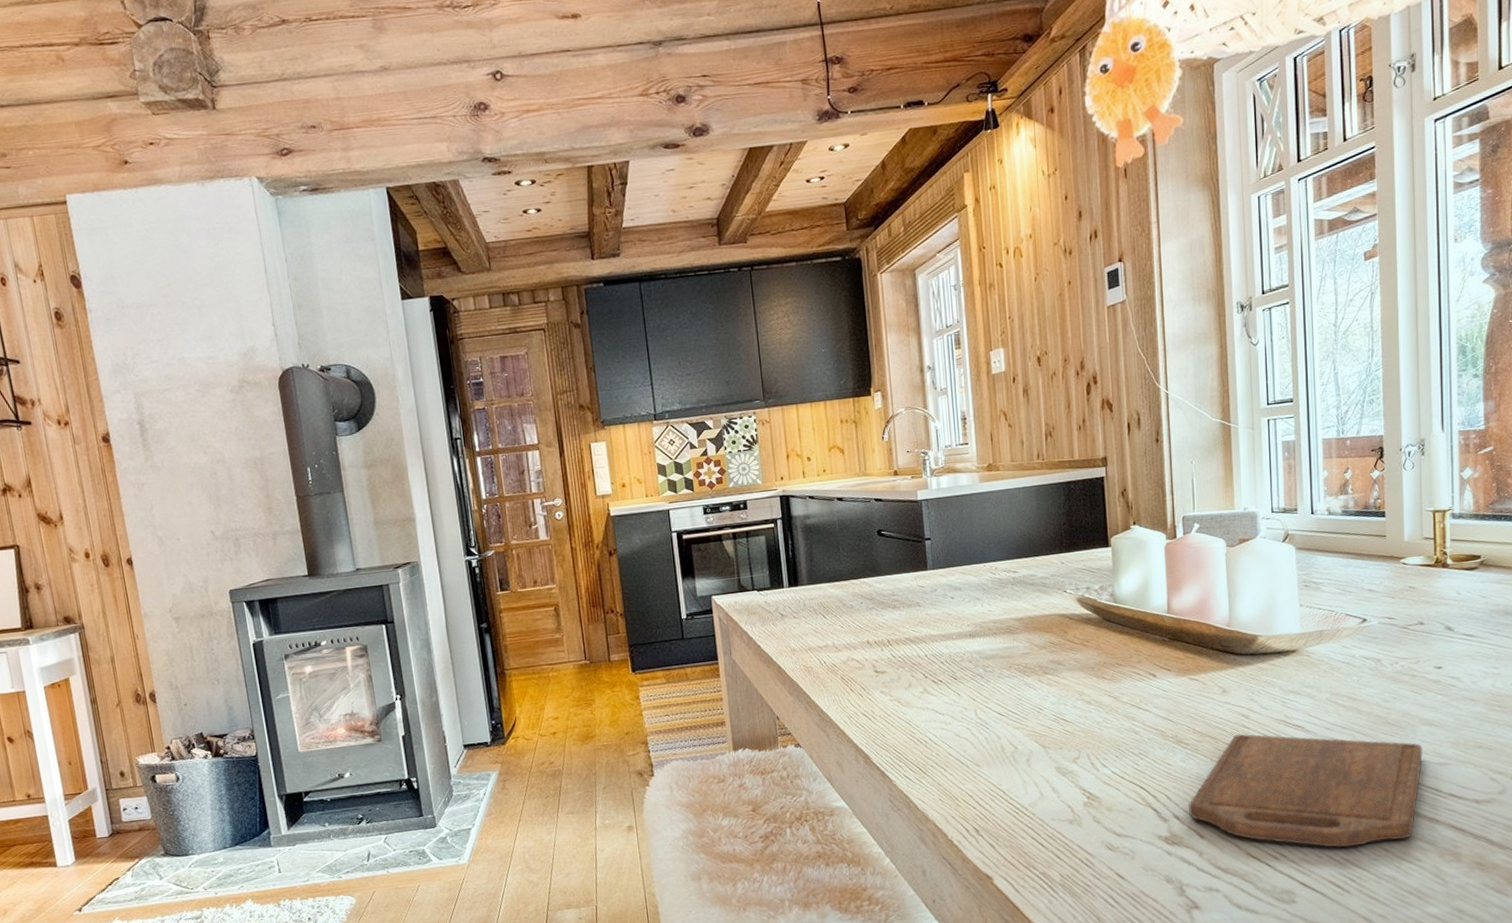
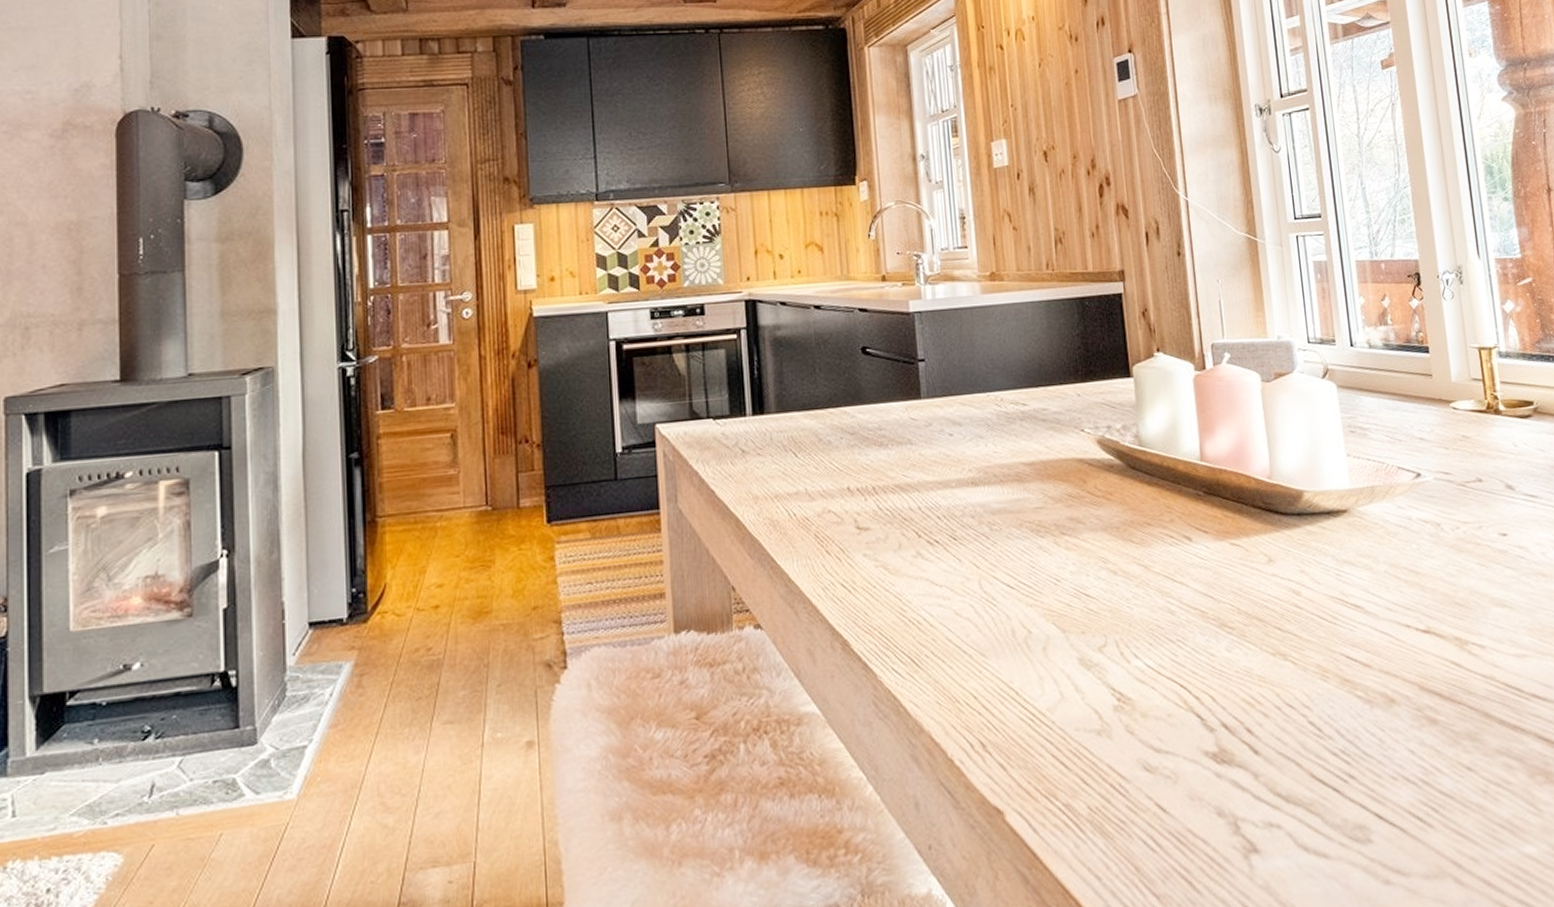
cutting board: present [1188,734,1423,848] -> none [1237,615,1498,767]

